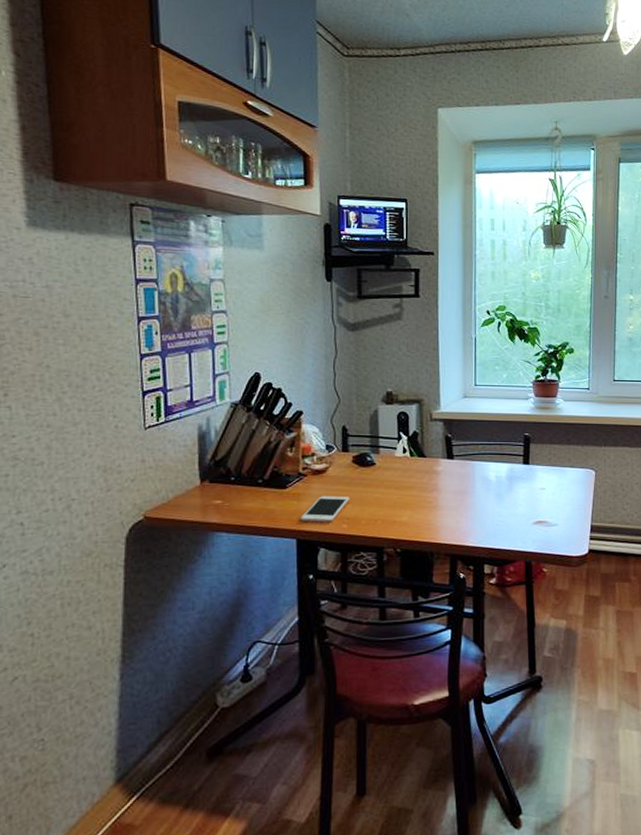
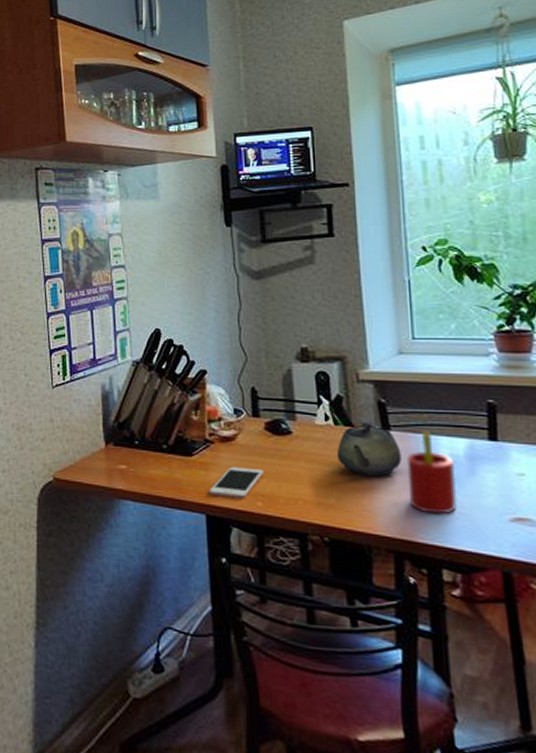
teapot: none [411,452,460,497] -> present [337,421,402,477]
straw: none [464,459,499,523] -> present [406,431,458,515]

